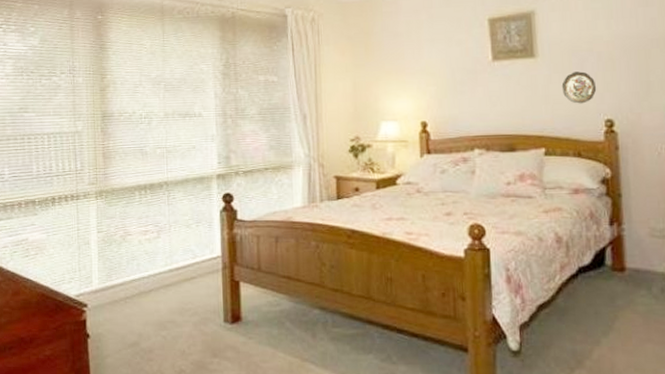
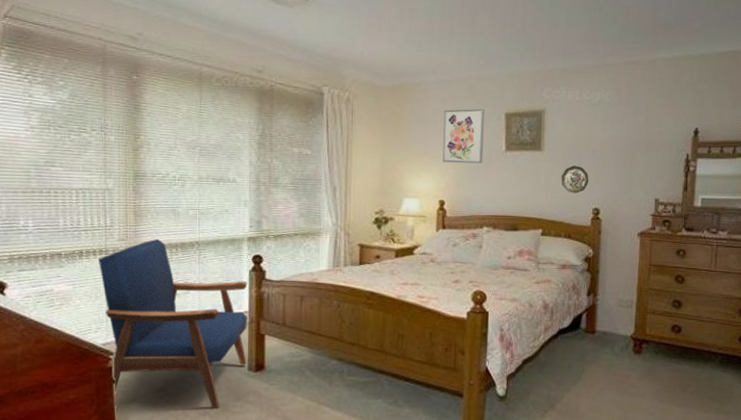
armchair: none [70,180,222,367] -> present [99,238,248,409]
wall art: none [418,16,467,79] -> present [442,108,485,164]

